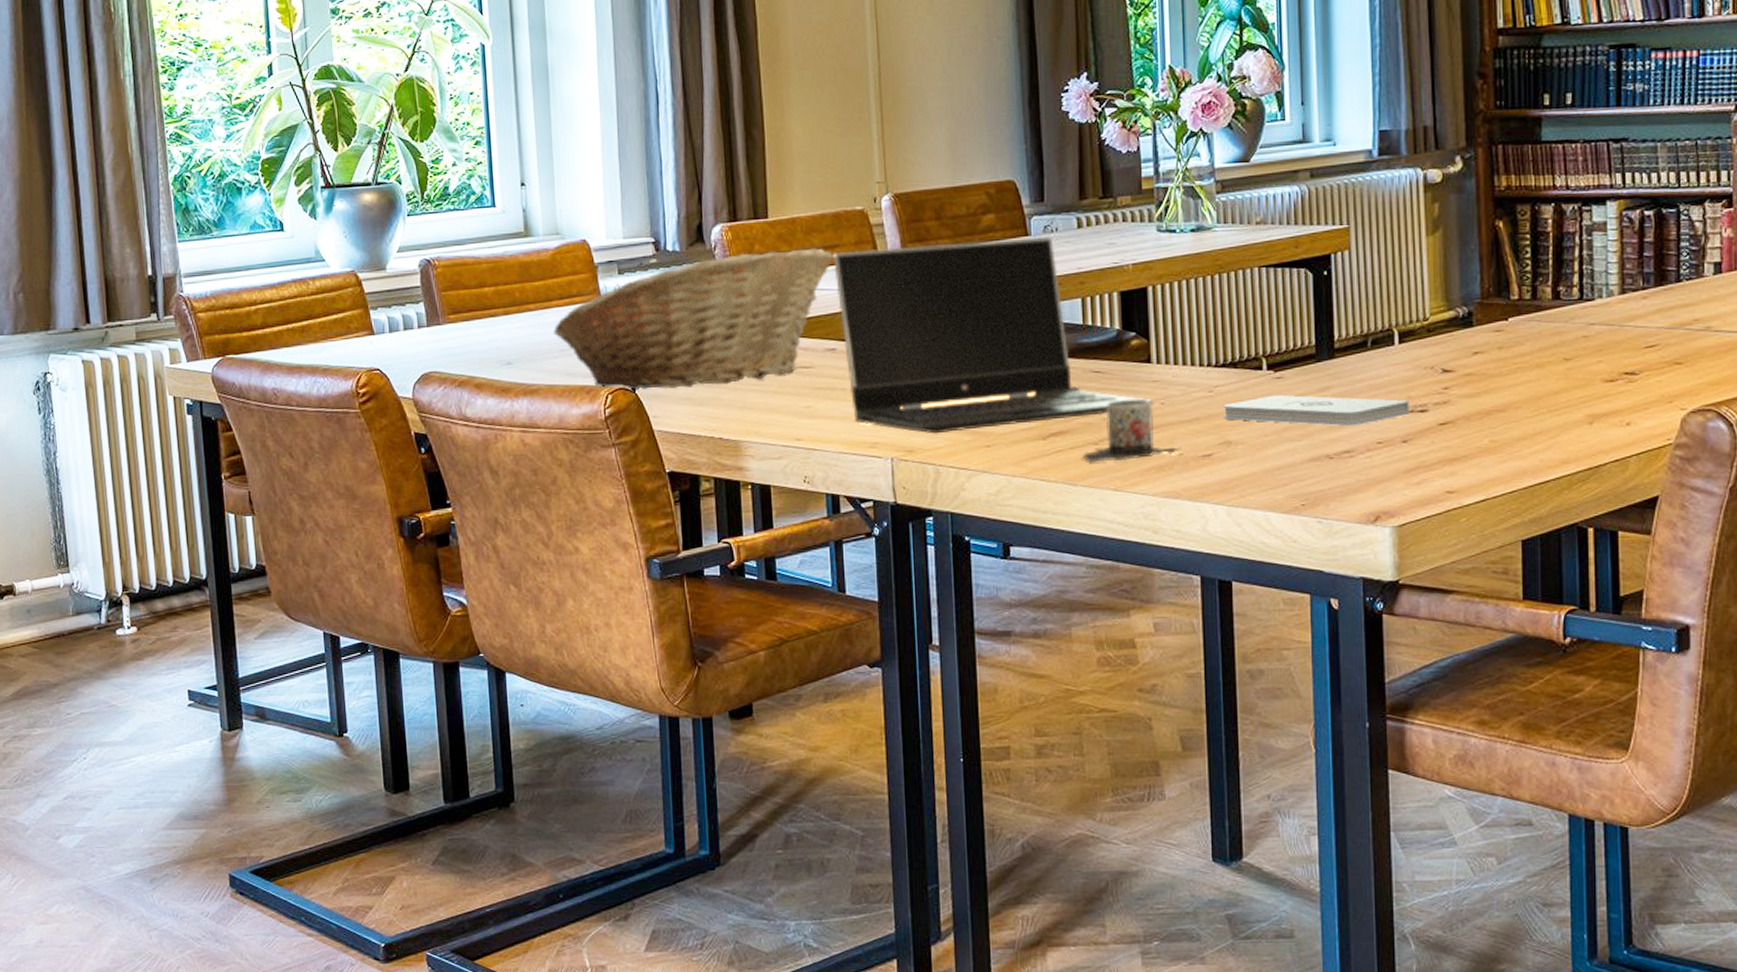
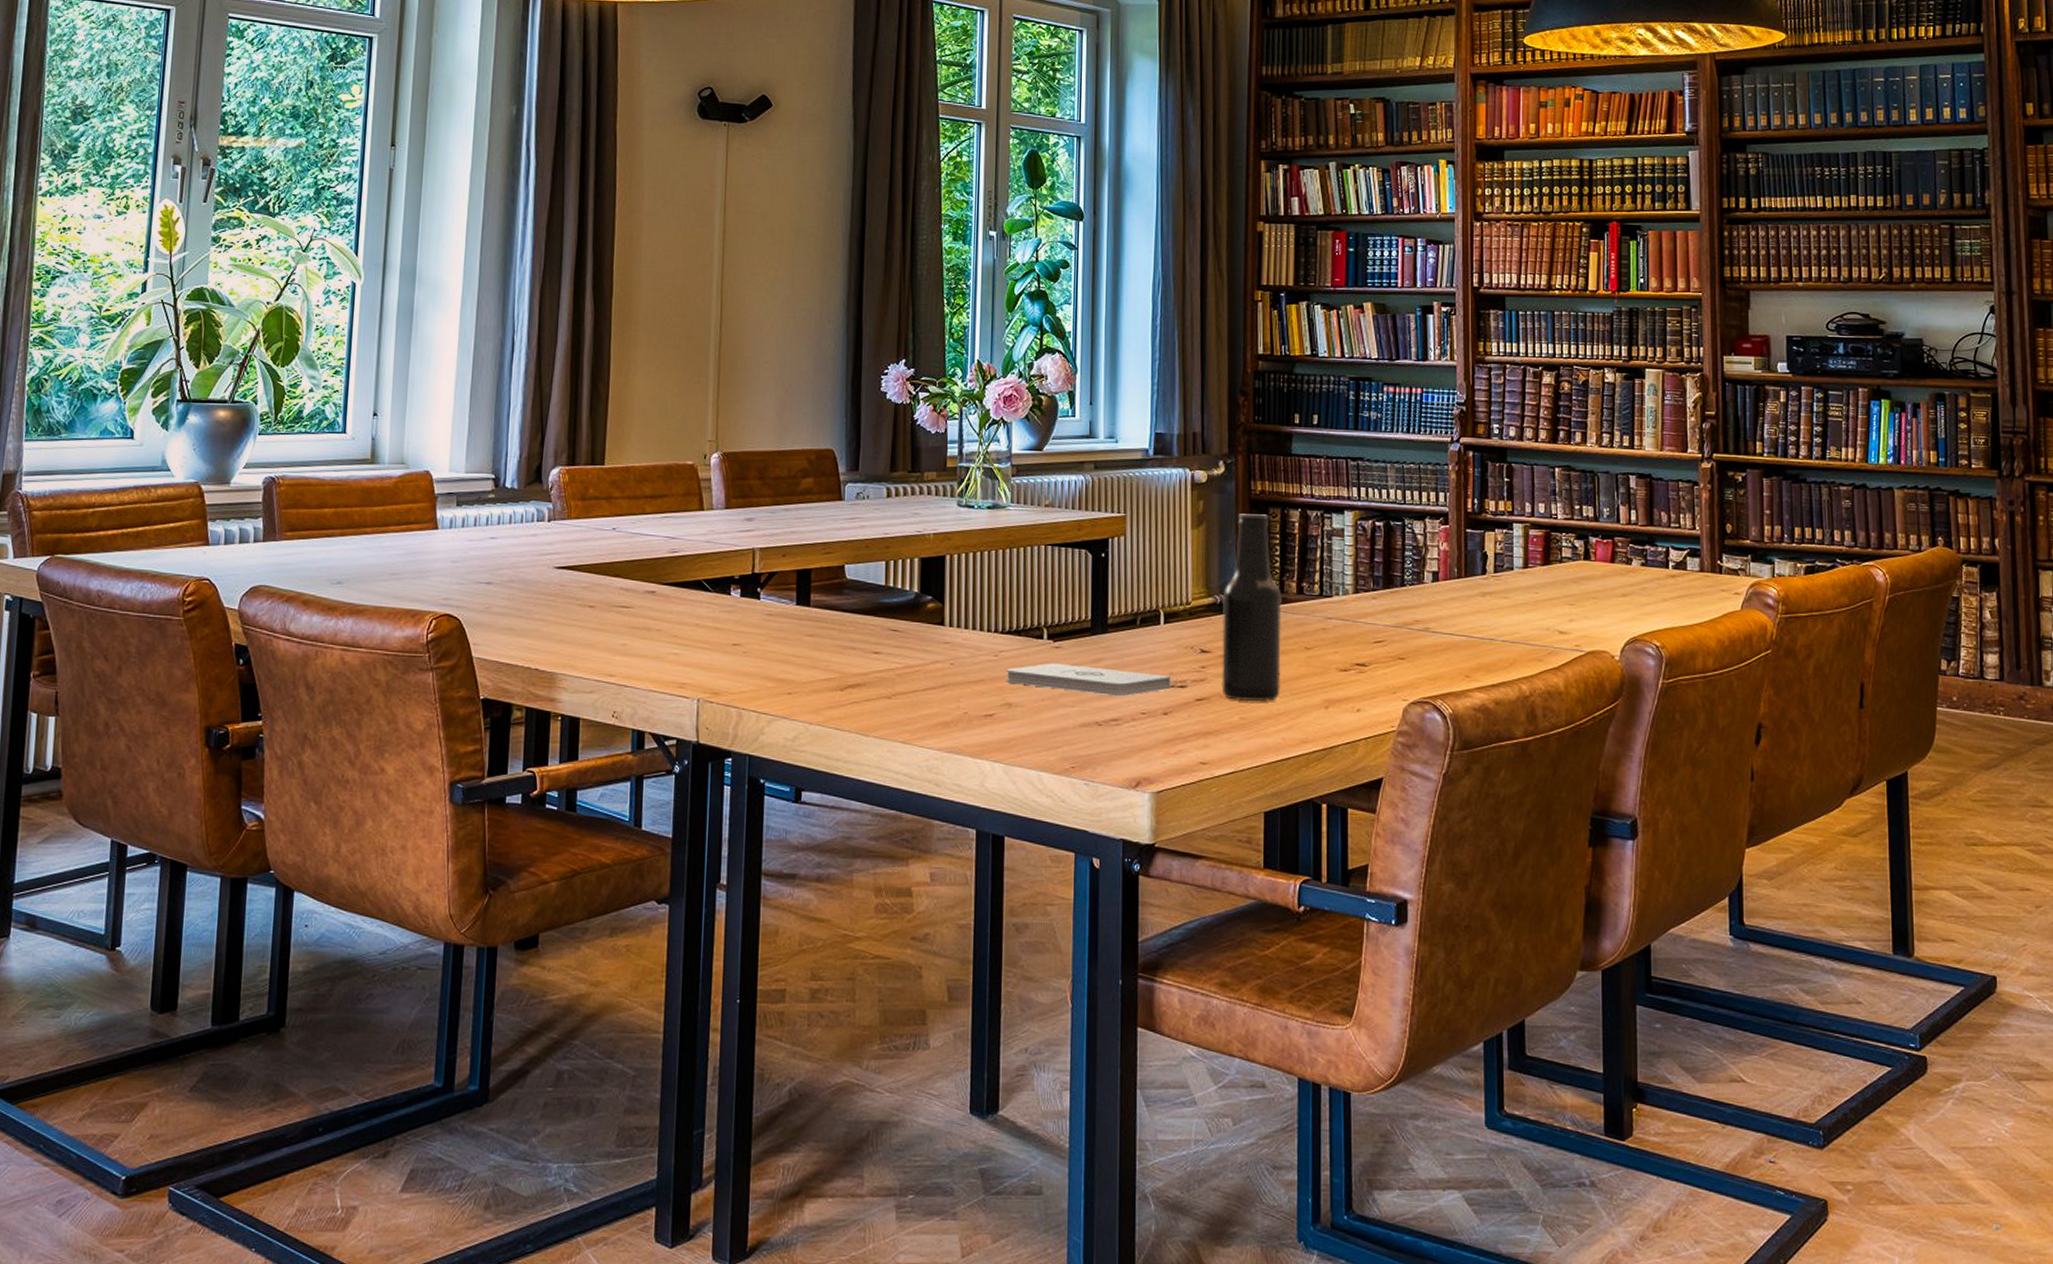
fruit basket: present [553,248,833,391] -> none [386,495,661,619]
laptop computer: present [833,237,1154,434] -> none [661,501,944,679]
mug: present [1082,399,1183,463] -> none [875,657,968,716]
beer bottle: none [1465,213,1536,423] -> present [1222,514,1282,702]

